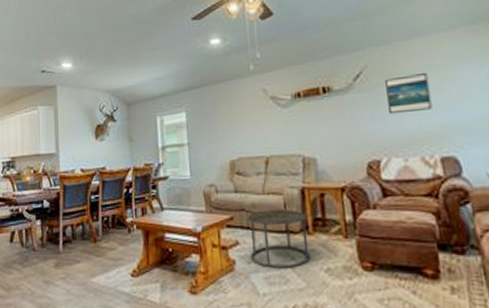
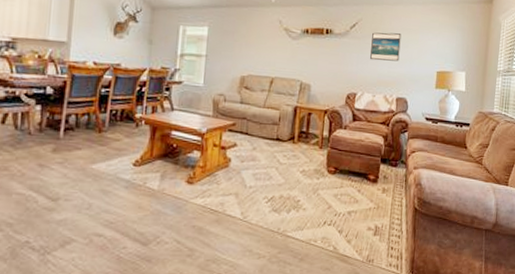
side table: present [247,209,312,269] -> none [244,120,294,168]

